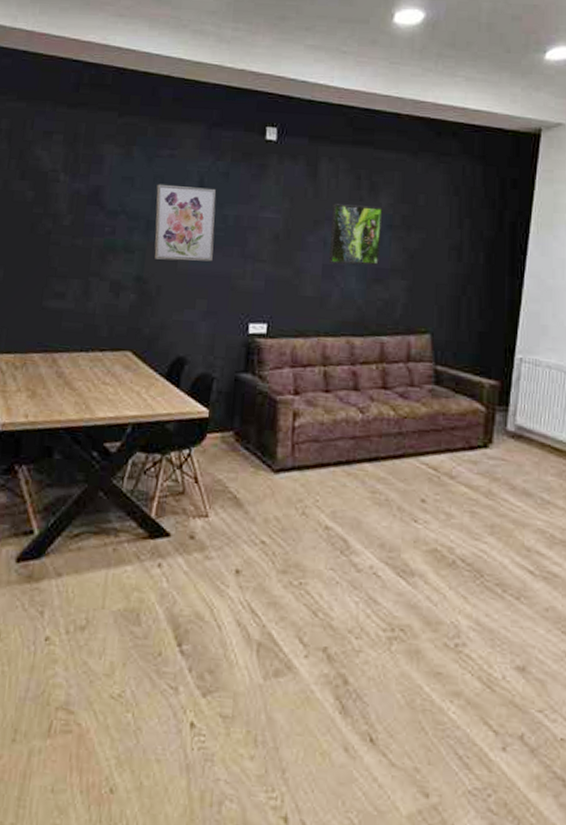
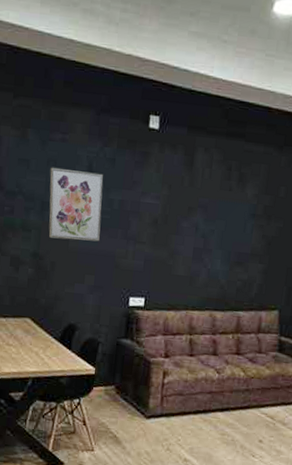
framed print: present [329,204,383,265] -> none [199,192,249,250]

